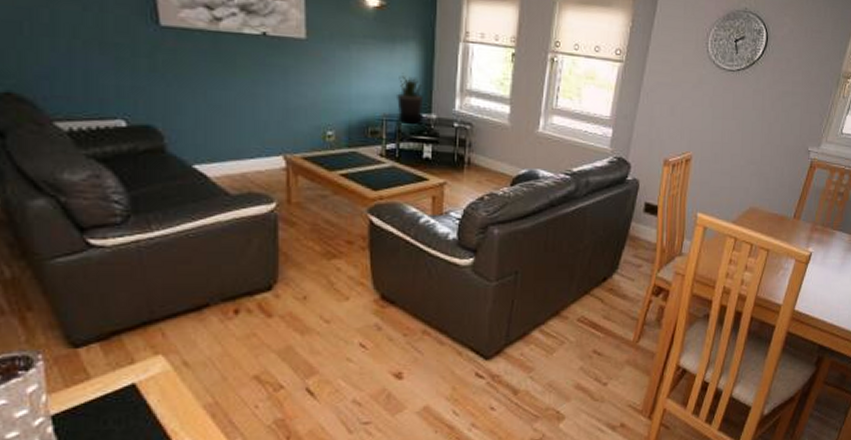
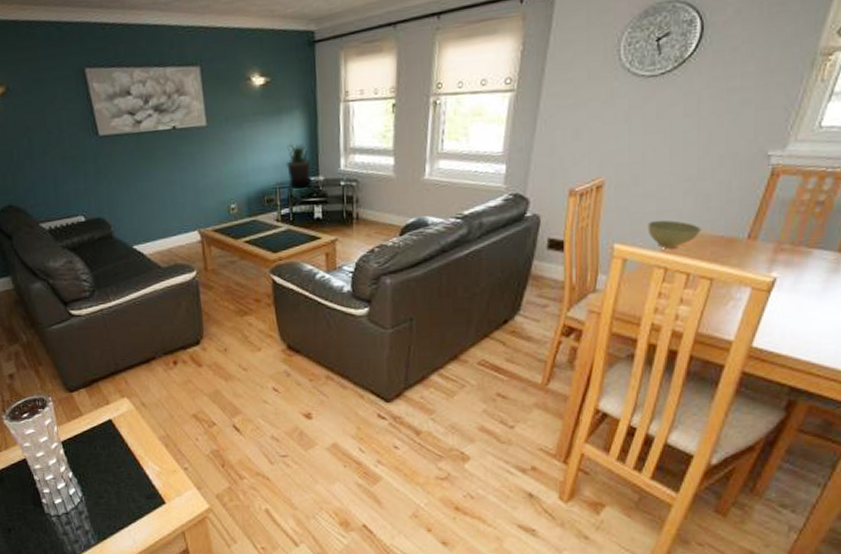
bowl: none [723,195,763,221] -> present [647,220,702,249]

